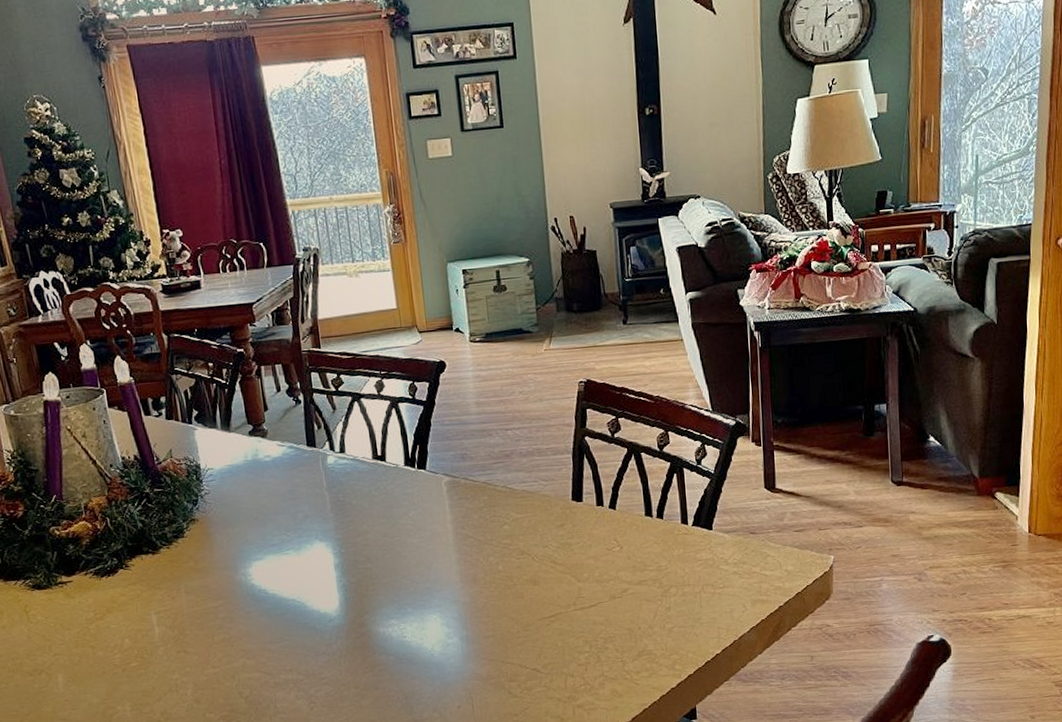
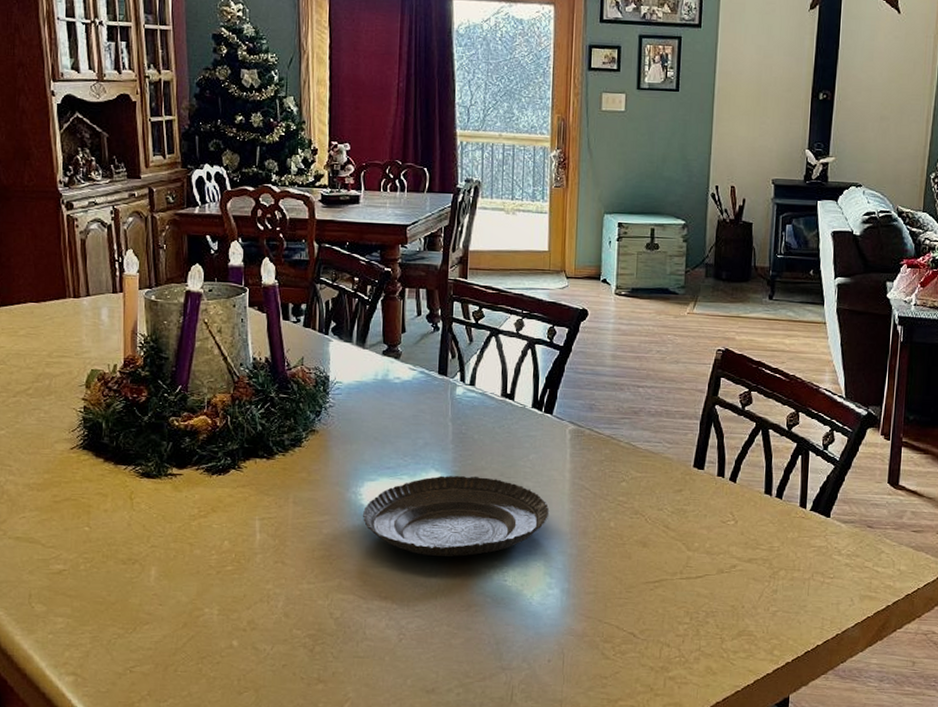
tart tin: none [254,540,438,625] -> present [362,475,550,557]

